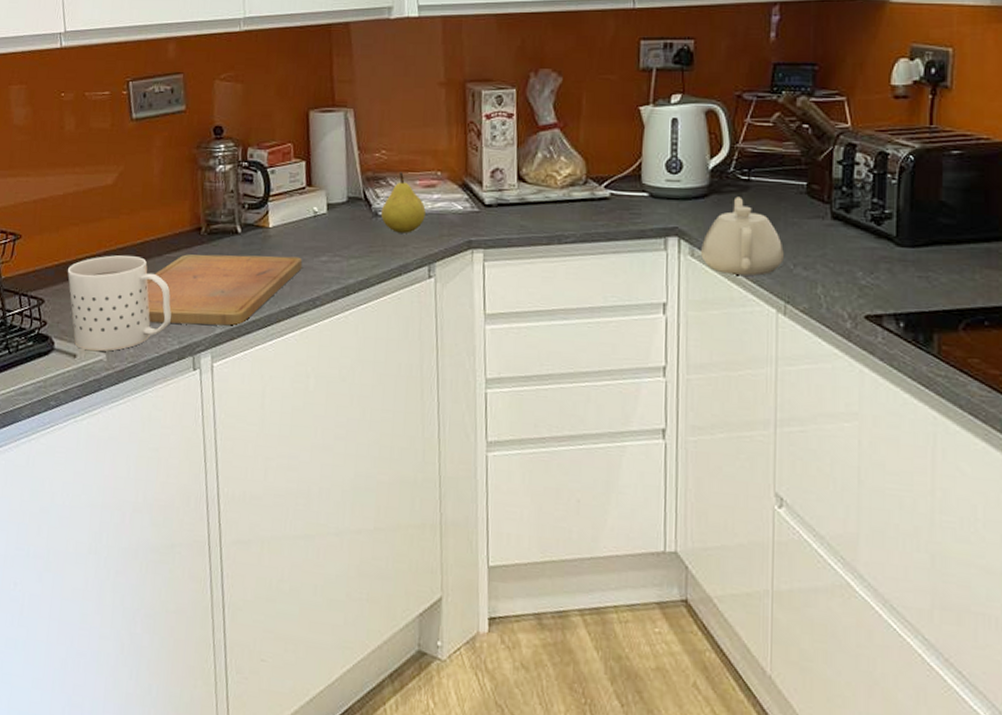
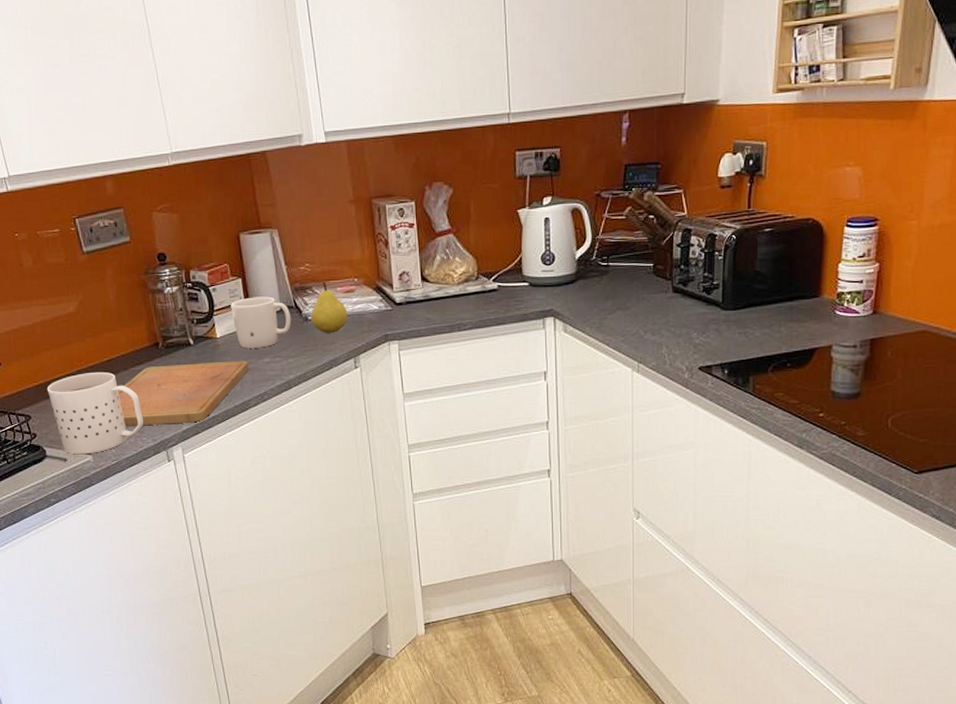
mug: none [289,183,359,244] -> present [231,296,292,349]
teapot: present [701,196,784,276] -> none [572,280,636,344]

